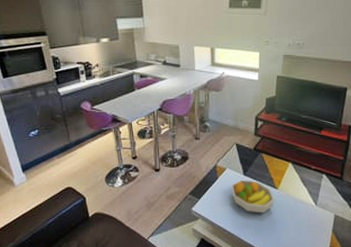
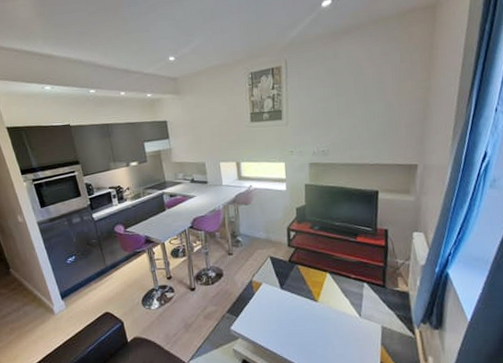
fruit bowl: present [232,179,274,213] -> none [269,294,316,329]

